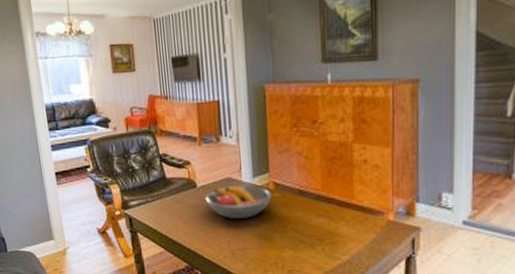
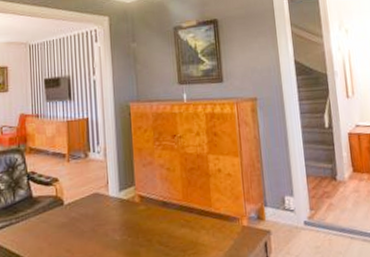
fruit bowl: present [205,184,272,218] -> none [72,199,137,236]

